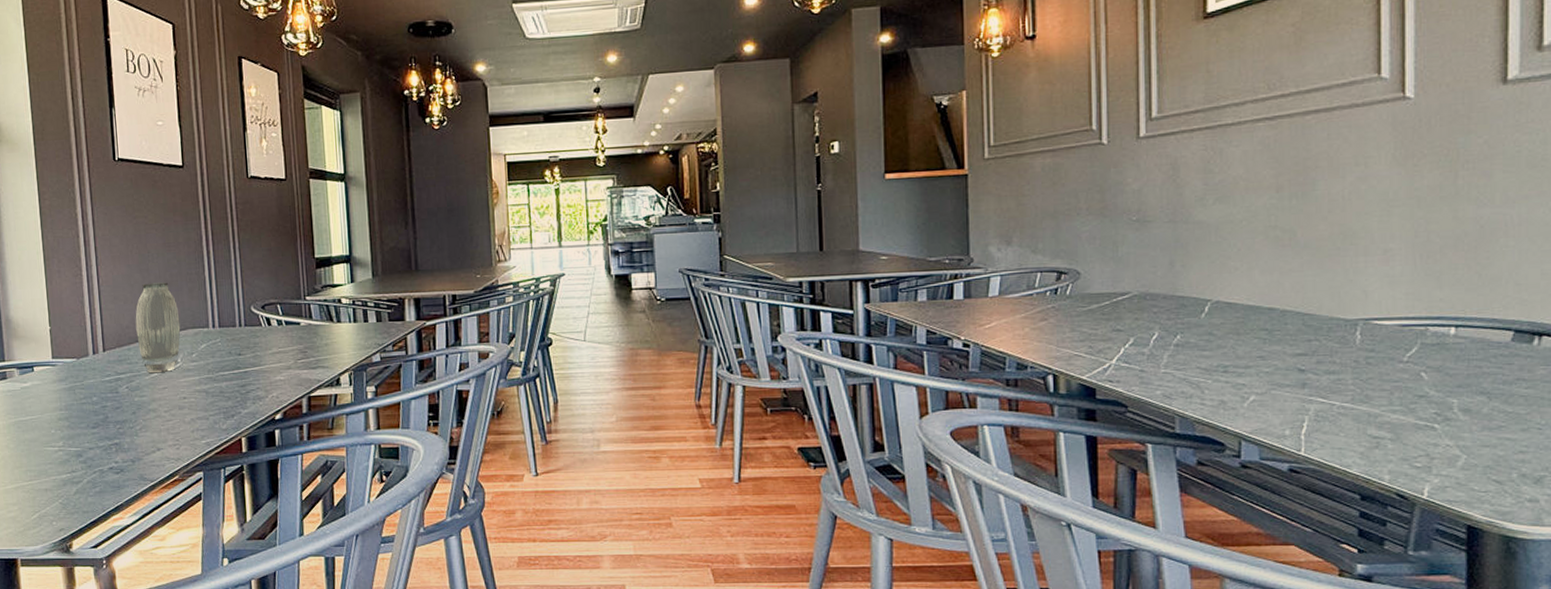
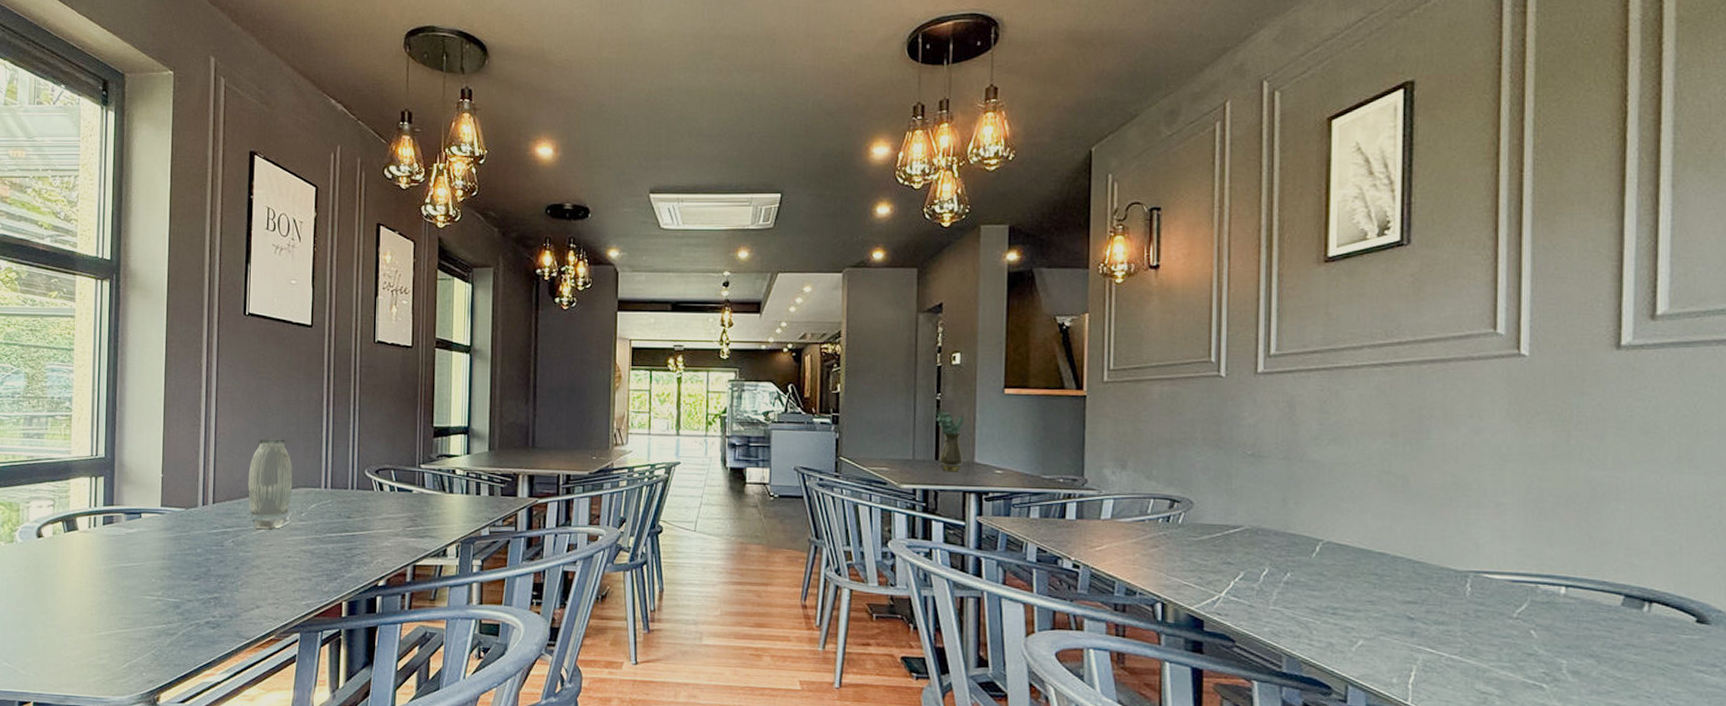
vase: none [818,198,847,263] -> present [936,407,965,473]

